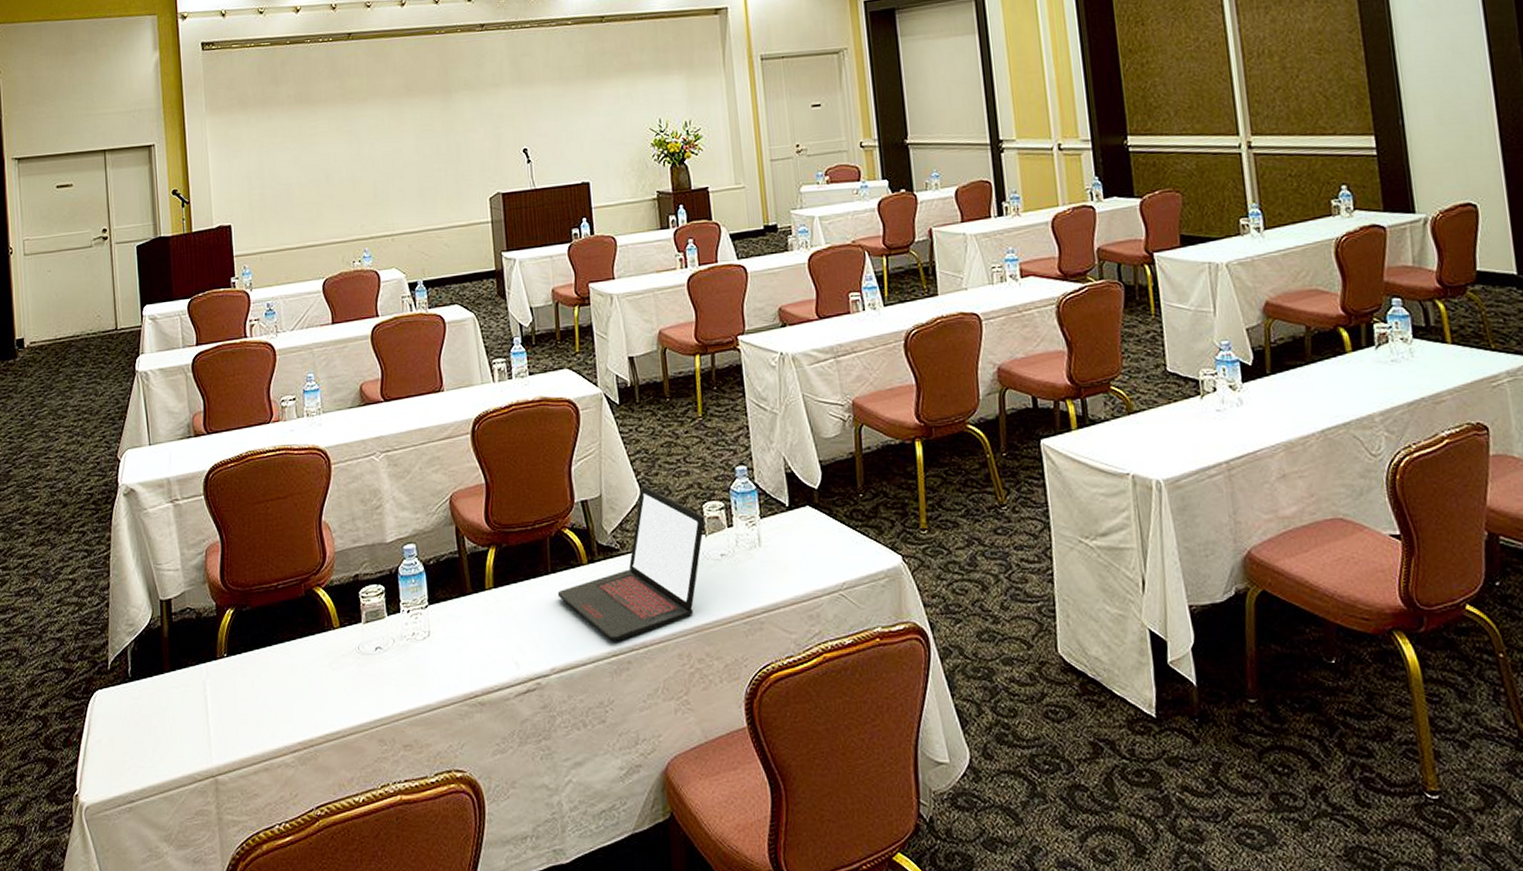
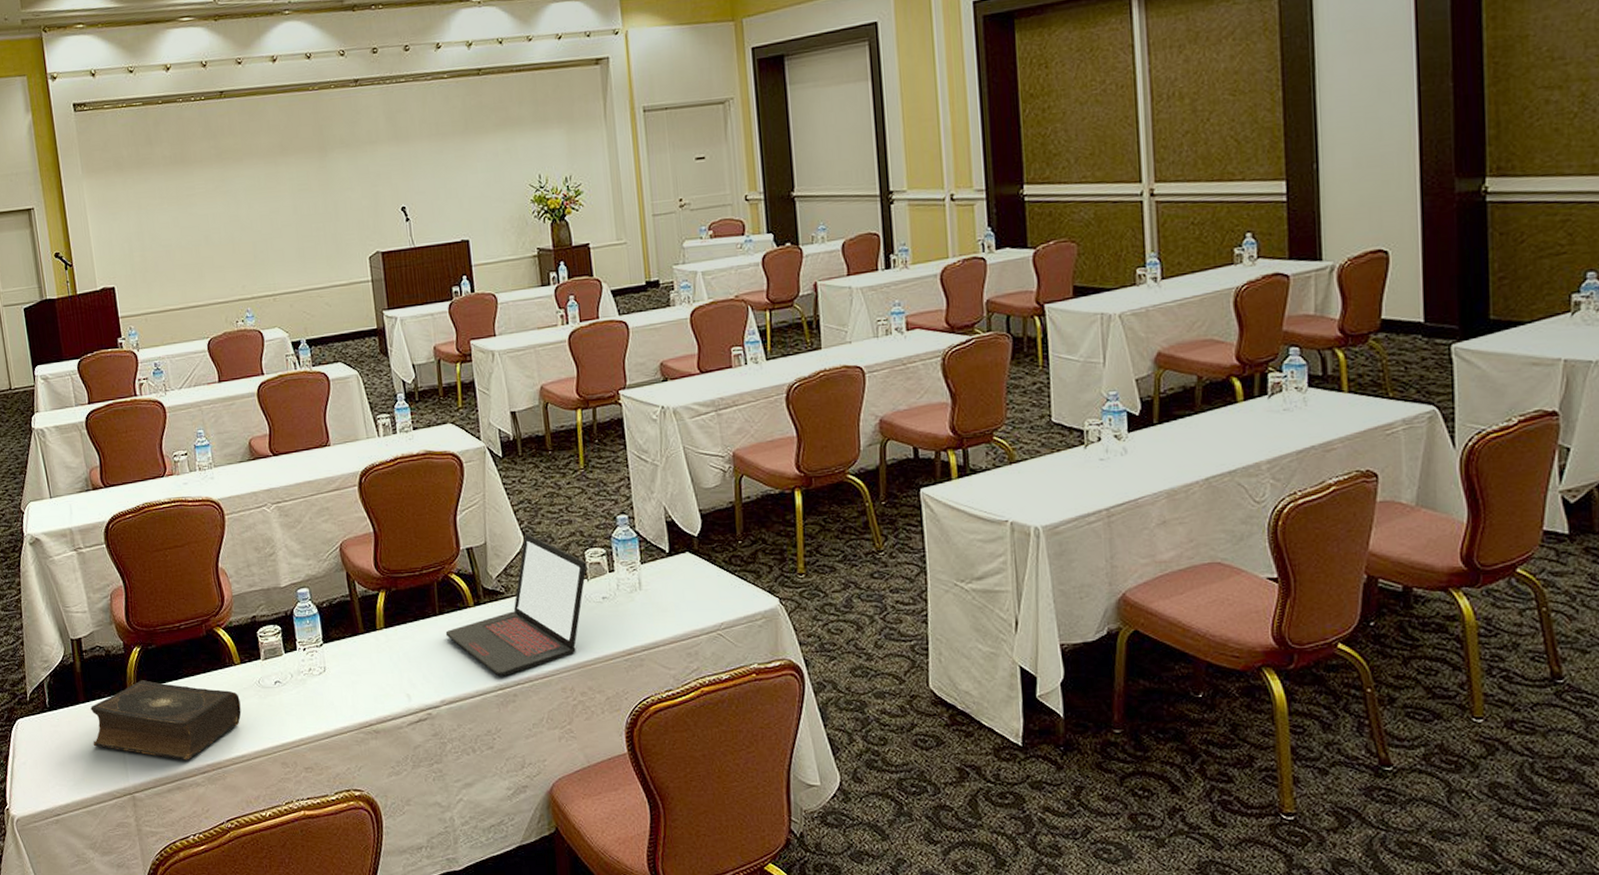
book: none [176,646,338,737] -> present [90,680,242,760]

